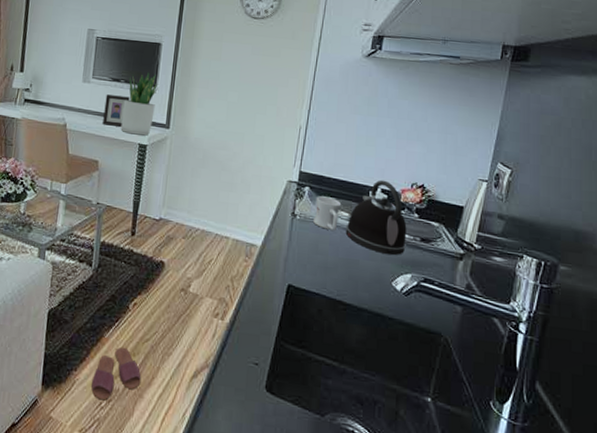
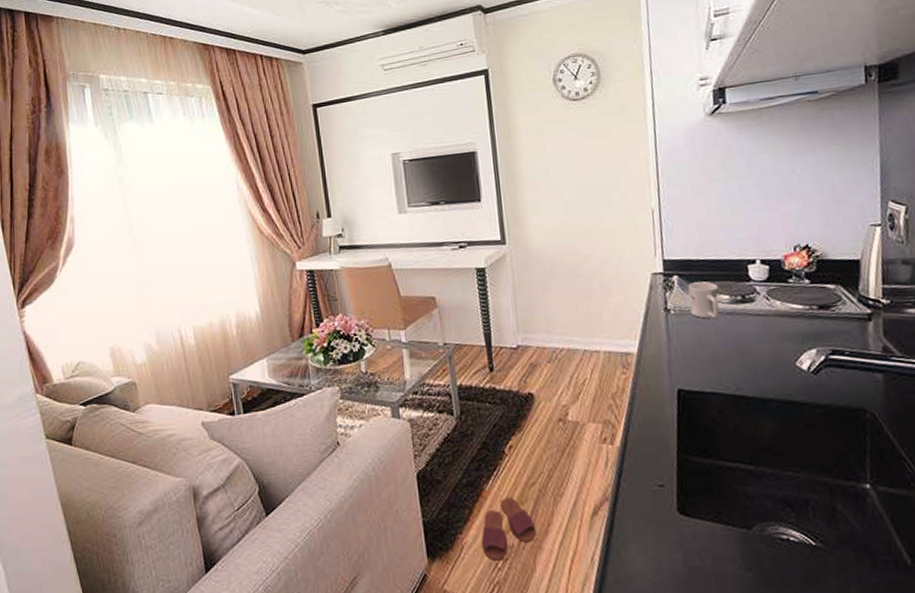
picture frame: present [102,94,130,127] -> none [427,218,455,256]
planter: present [120,72,158,136] -> none [448,186,486,260]
kettle: present [345,180,407,255] -> none [728,249,803,333]

